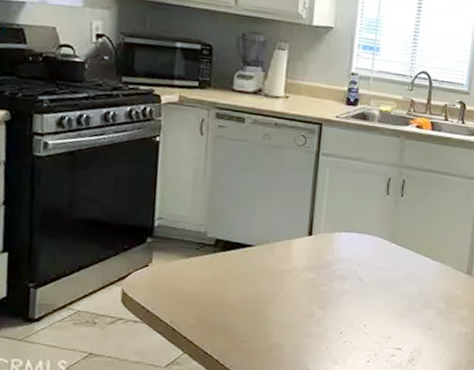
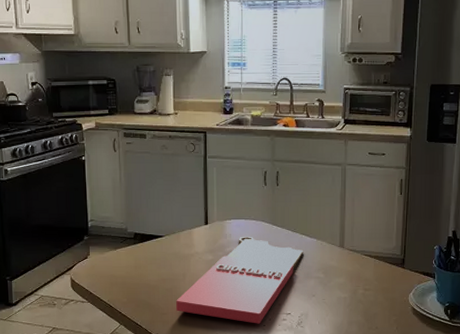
cutting board: none [260,253,425,359] -> present [176,236,304,324]

